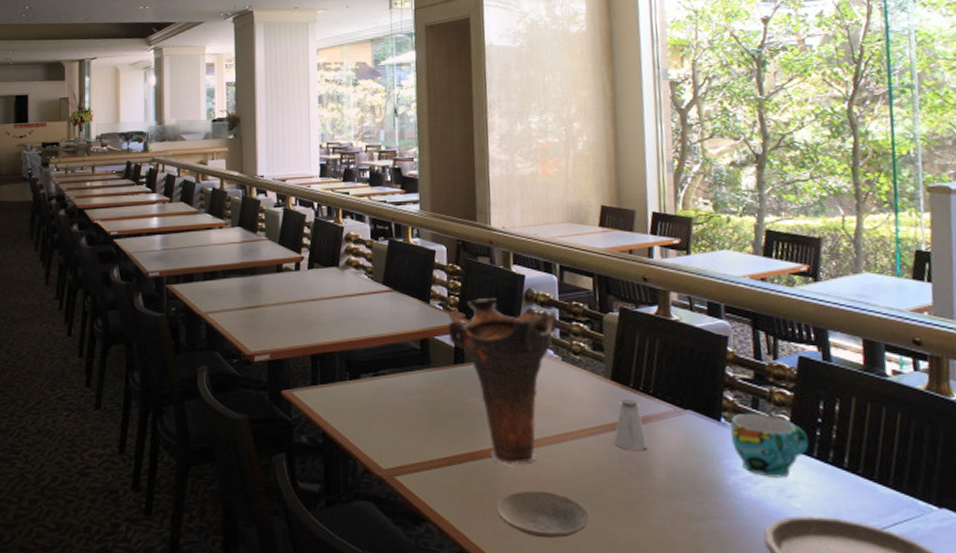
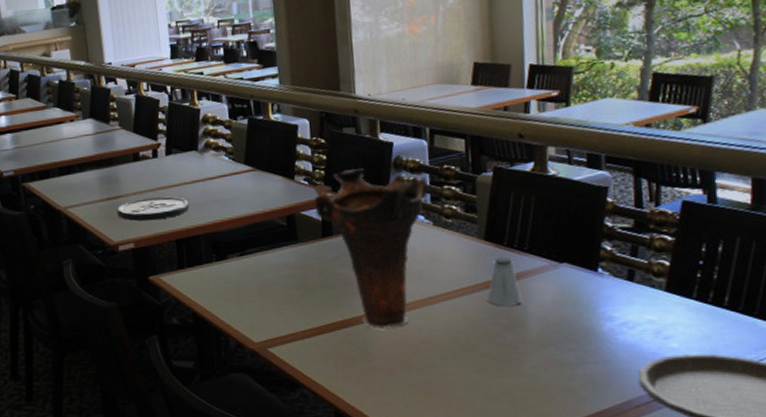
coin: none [256,310,327,333] -> present [117,196,190,221]
plate: present [496,490,590,539] -> none [369,351,463,394]
cup: present [730,413,809,478] -> none [608,260,689,321]

